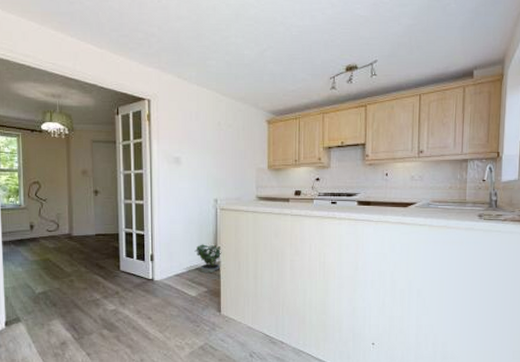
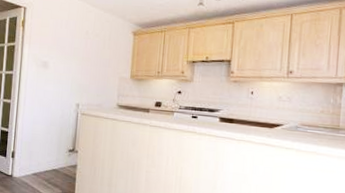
potted plant: present [194,242,222,274] -> none [53,145,79,176]

